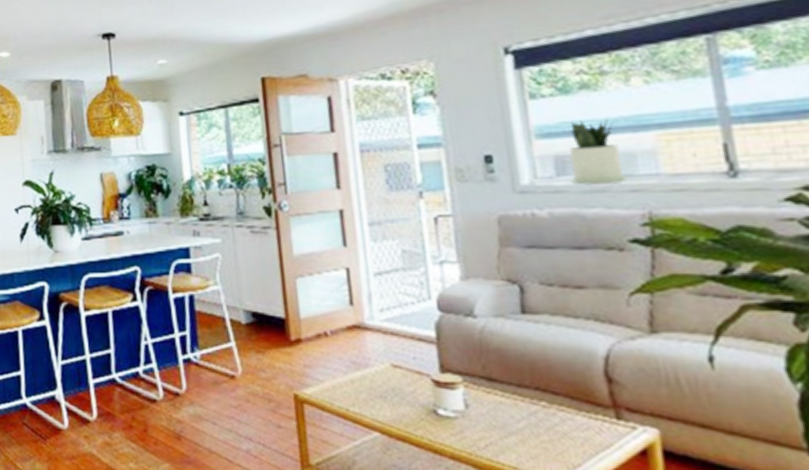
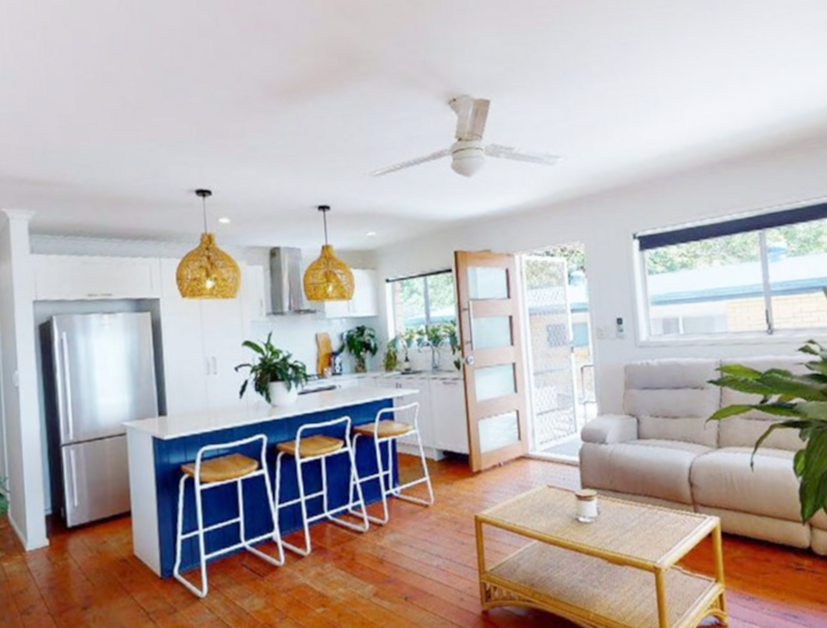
planter: present [568,120,629,186] -> none [672,292,709,341]

